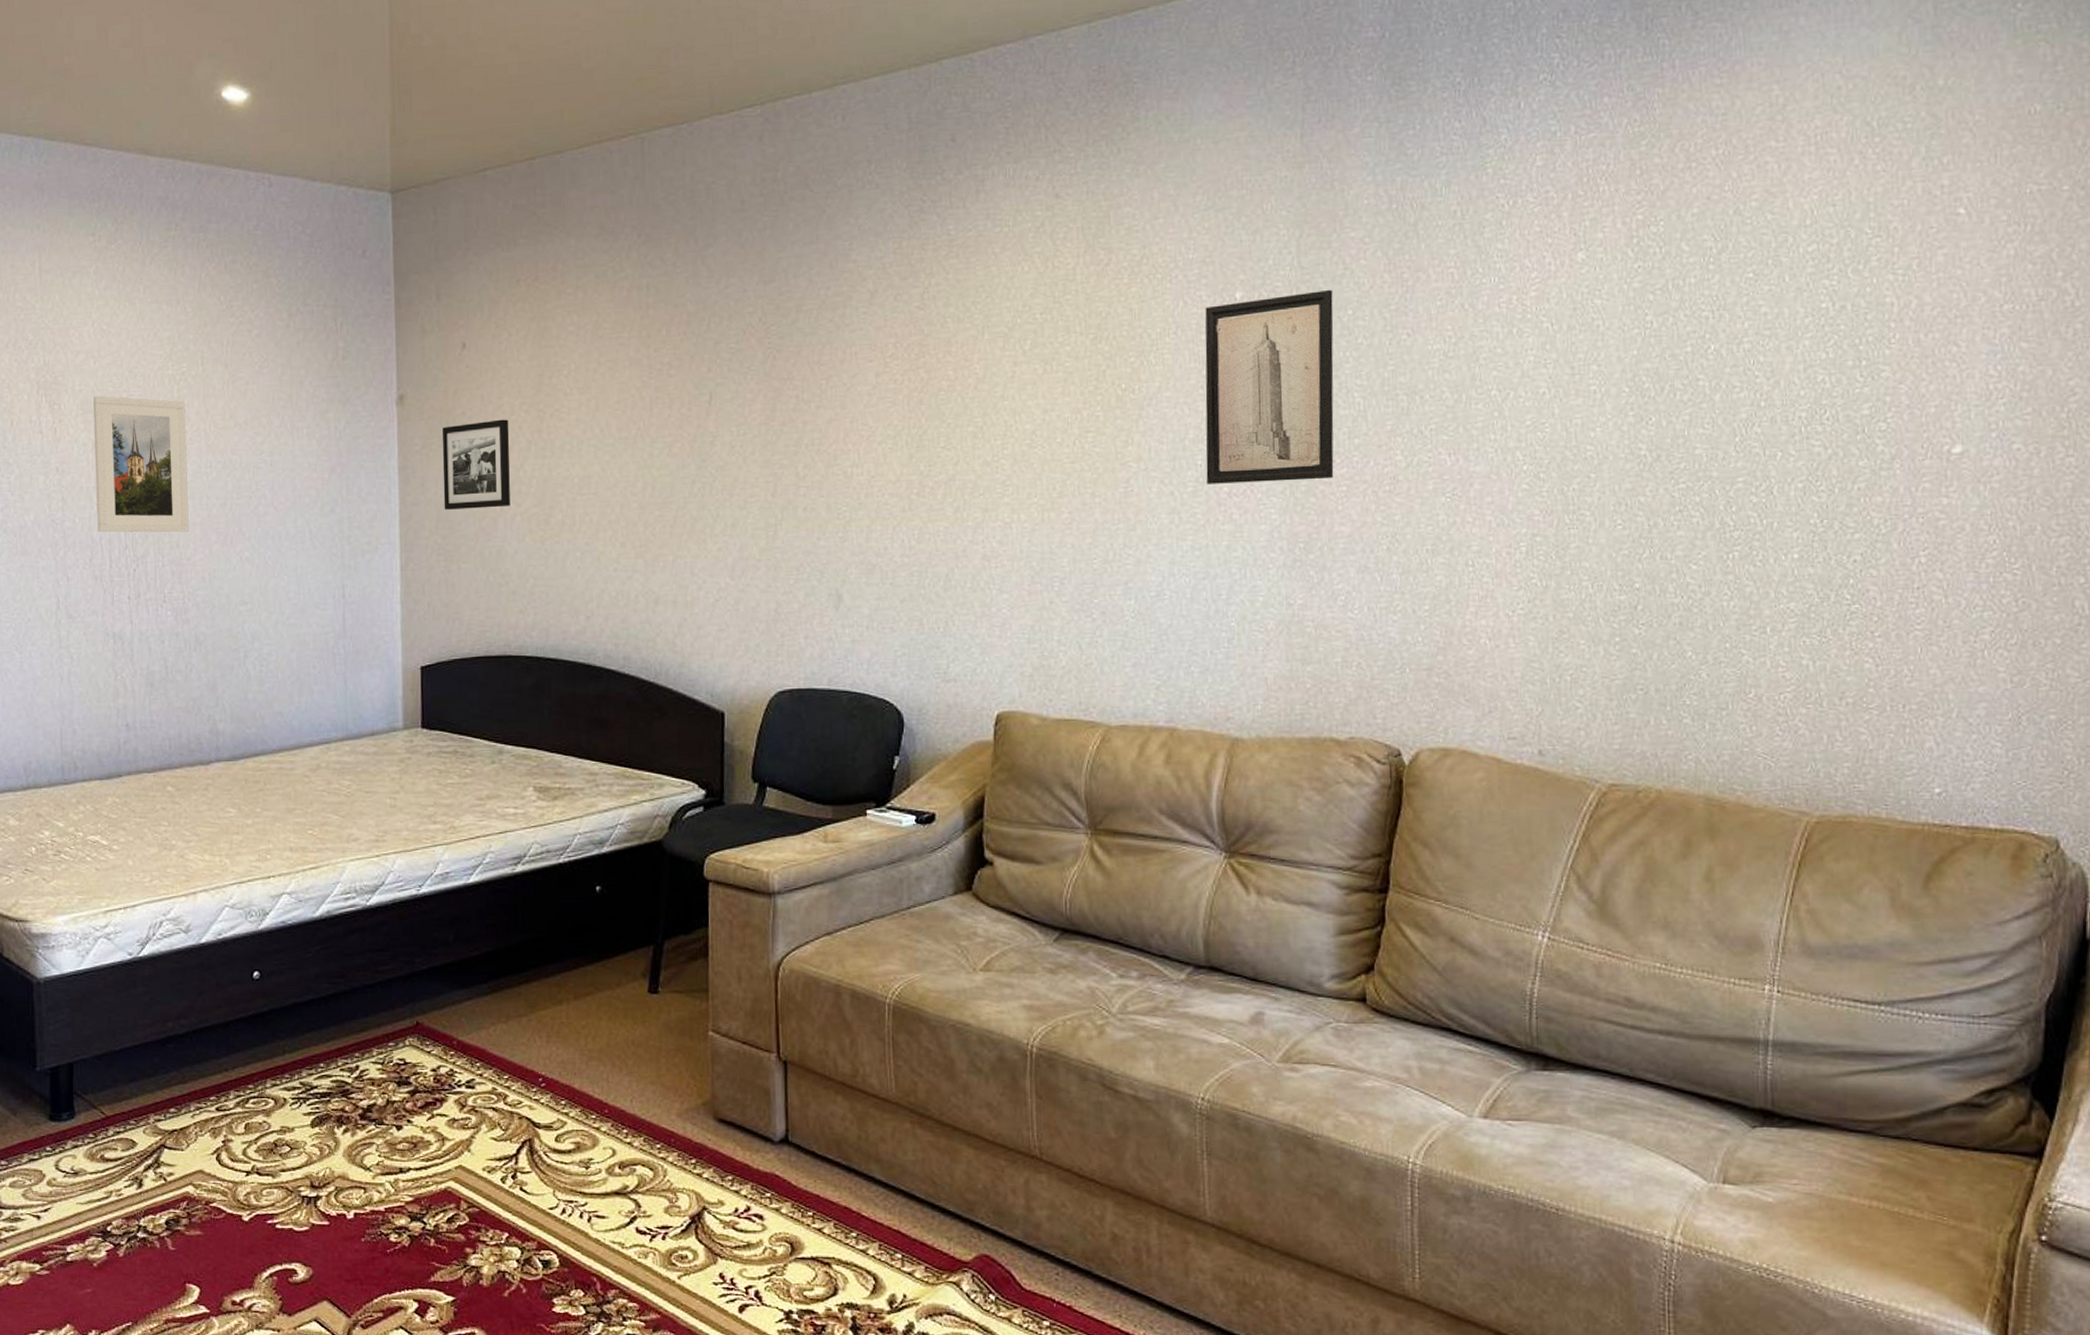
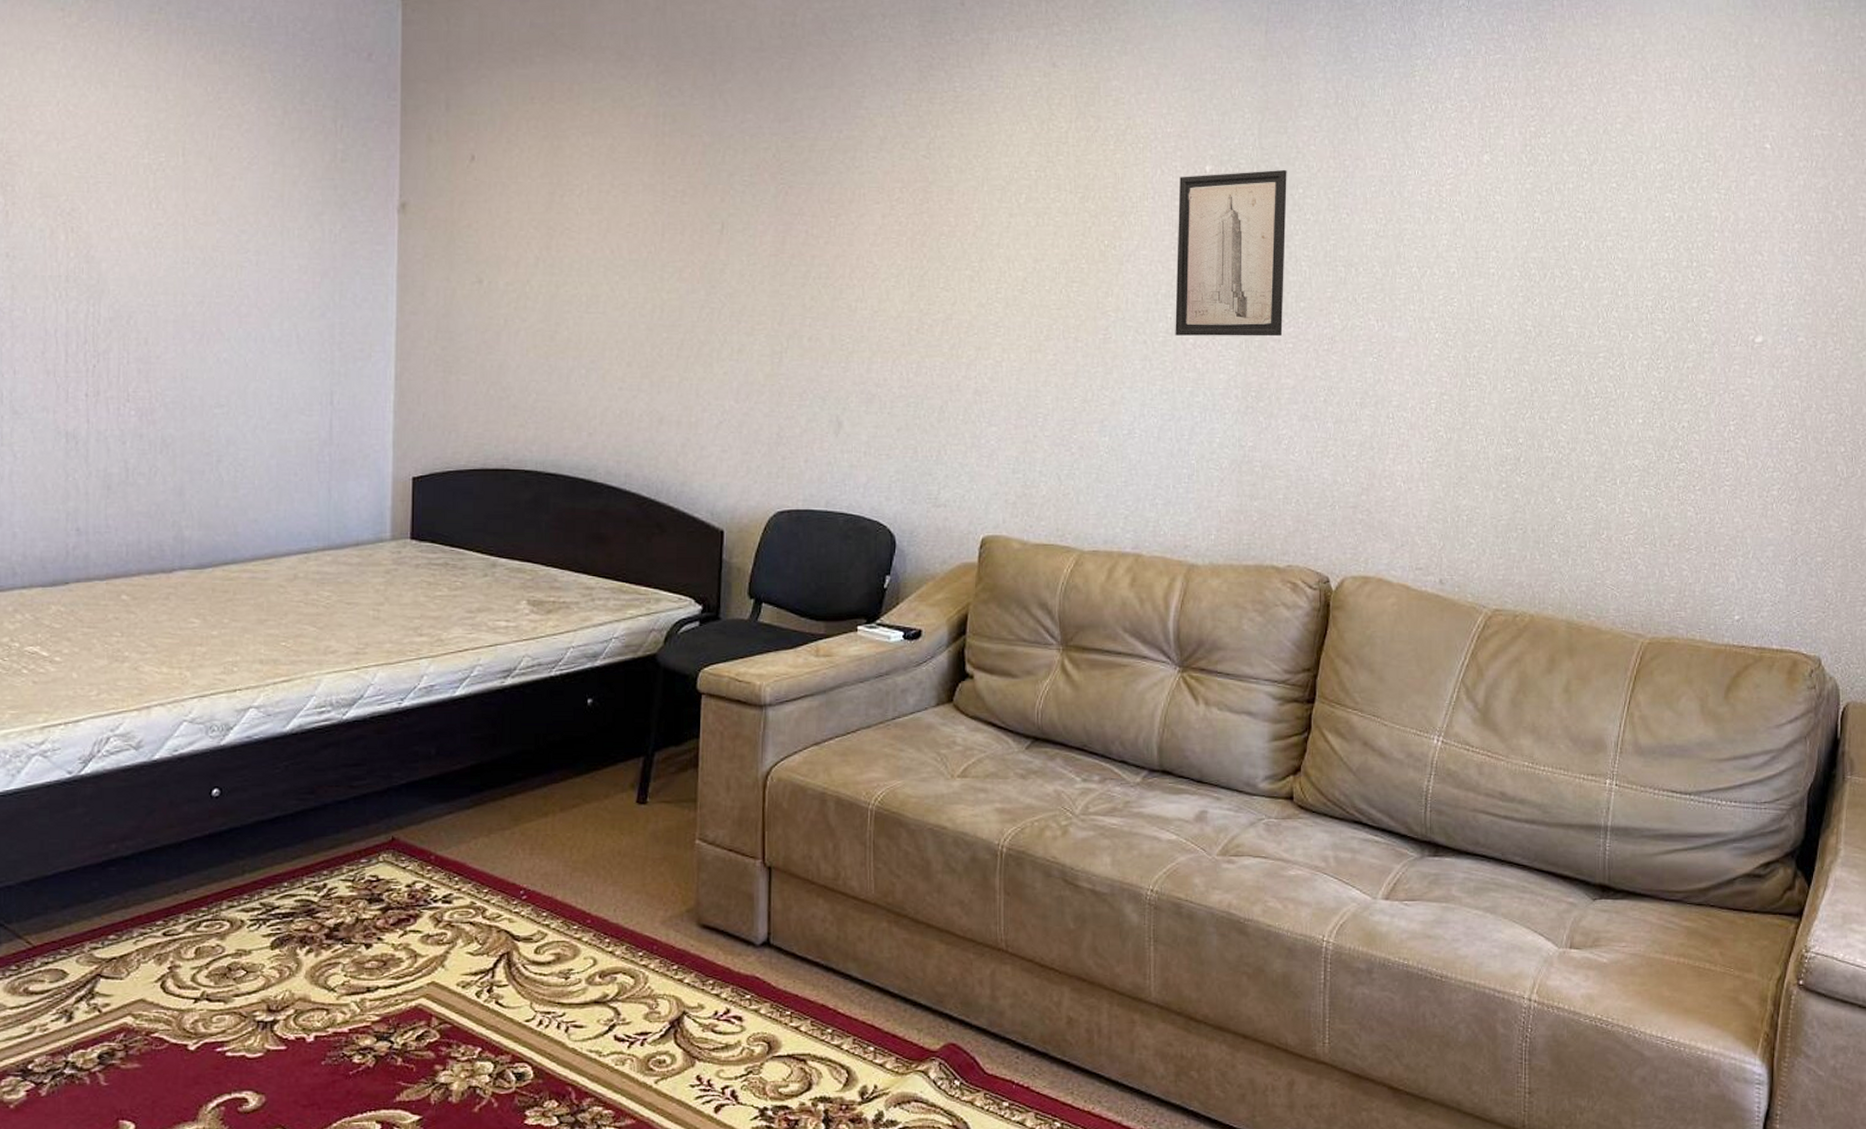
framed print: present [93,395,189,533] -> none [52,179,162,329]
picture frame: present [442,419,510,510] -> none [444,234,517,321]

